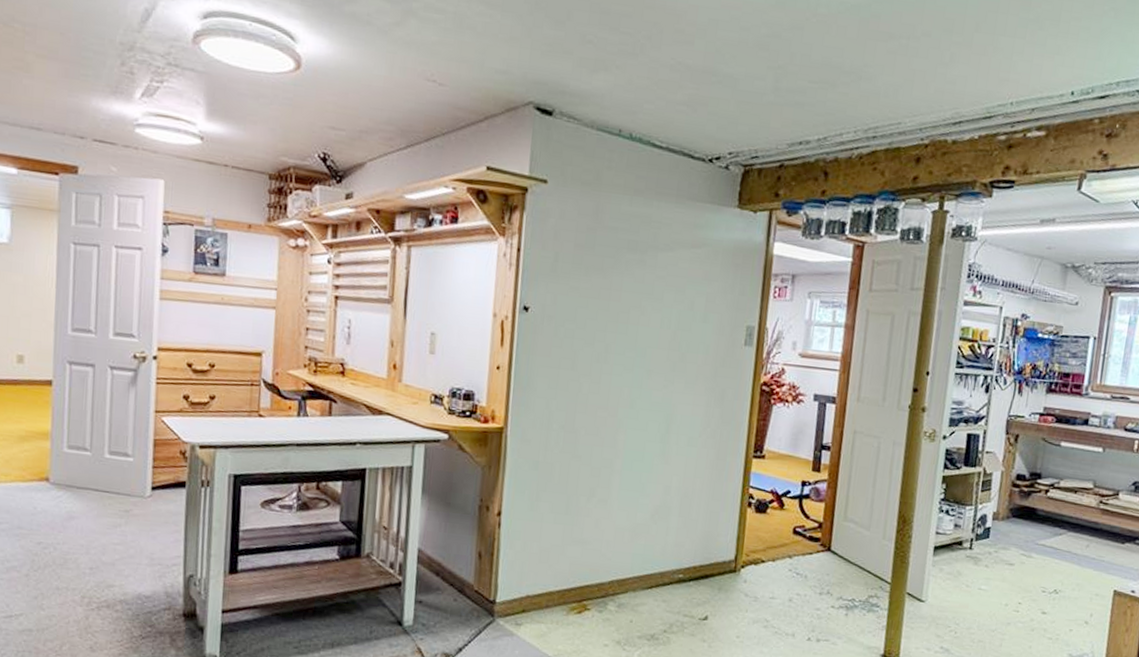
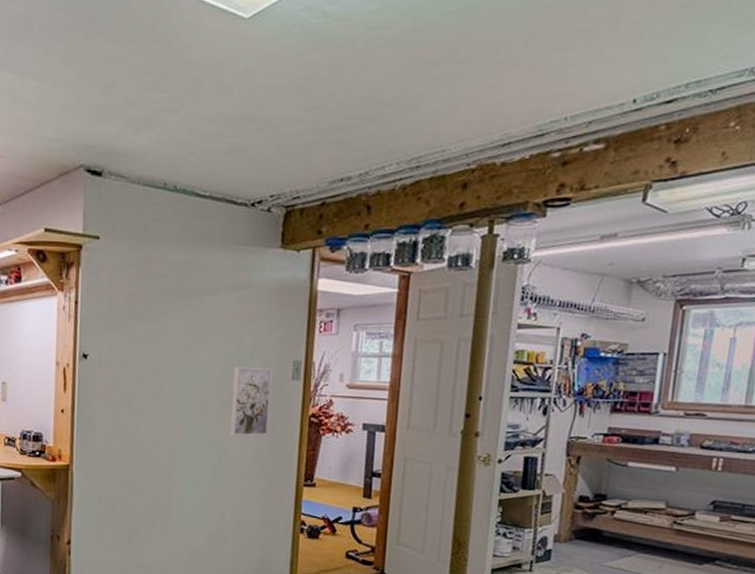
wall art: none [678,328,726,404] -> present [230,366,274,437]

